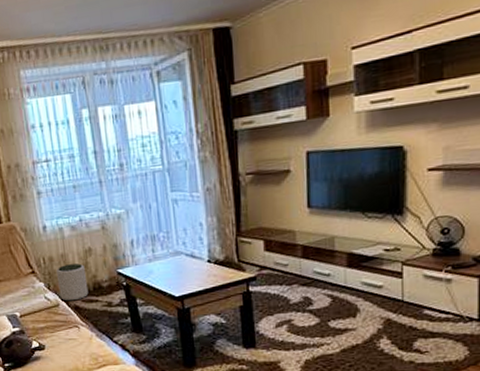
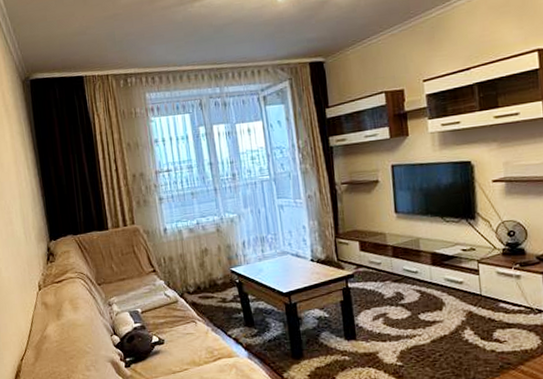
plant pot: present [56,263,89,301] -> none [175,263,205,298]

